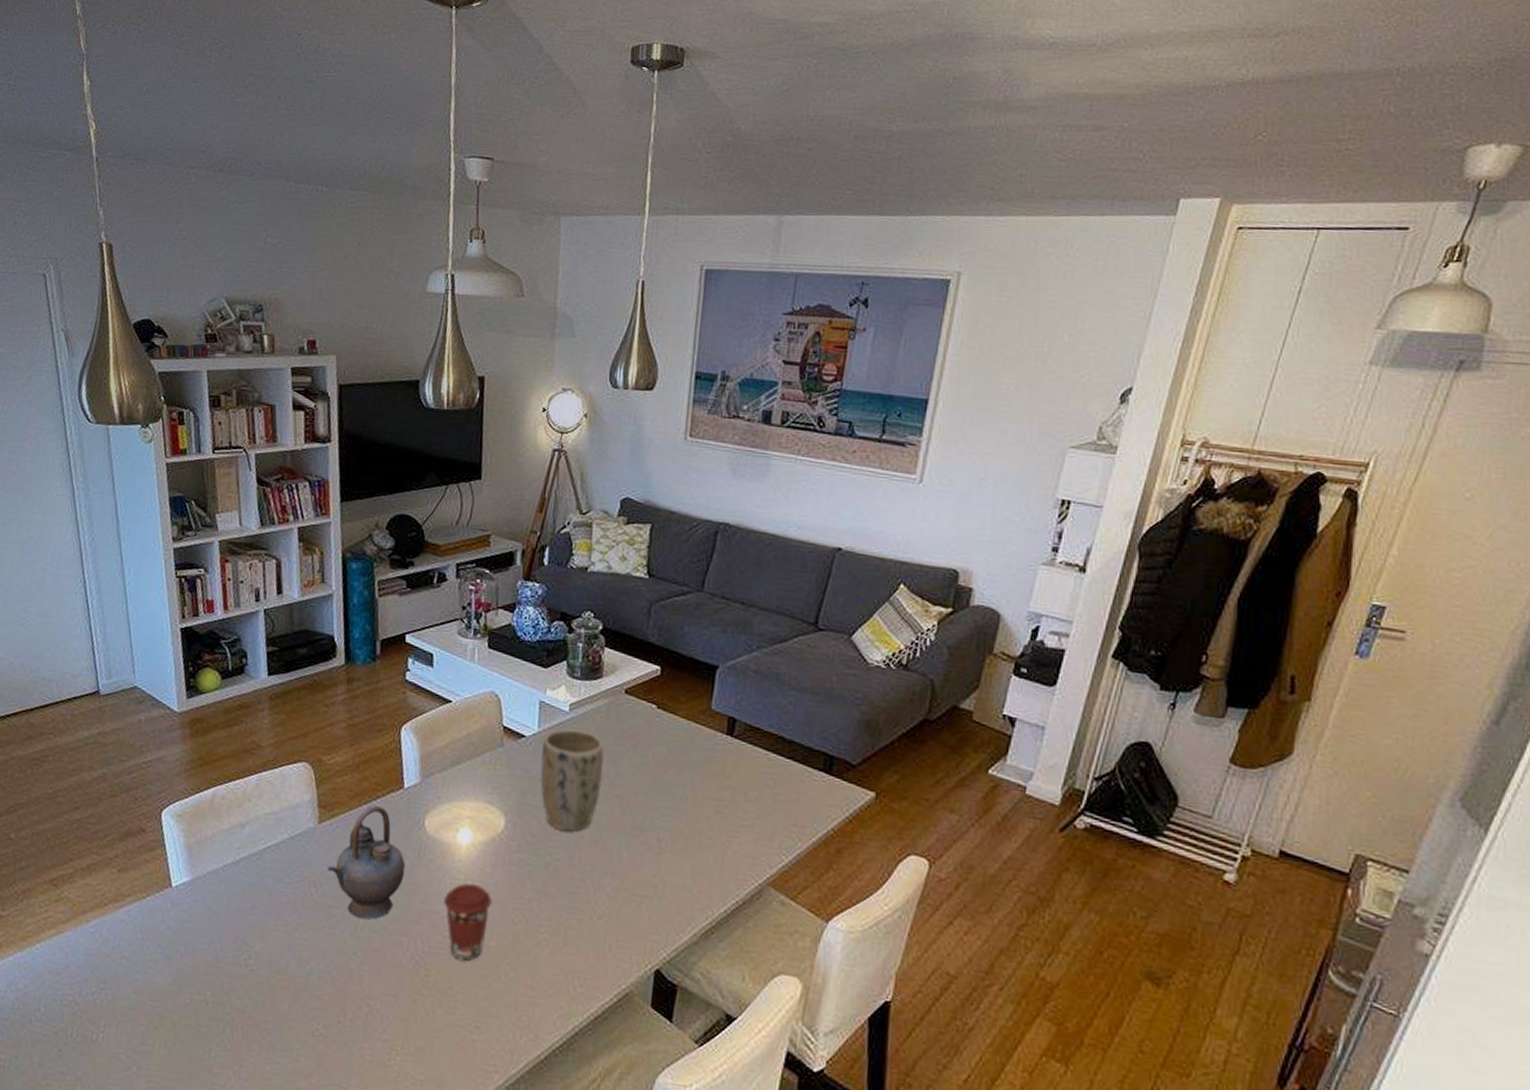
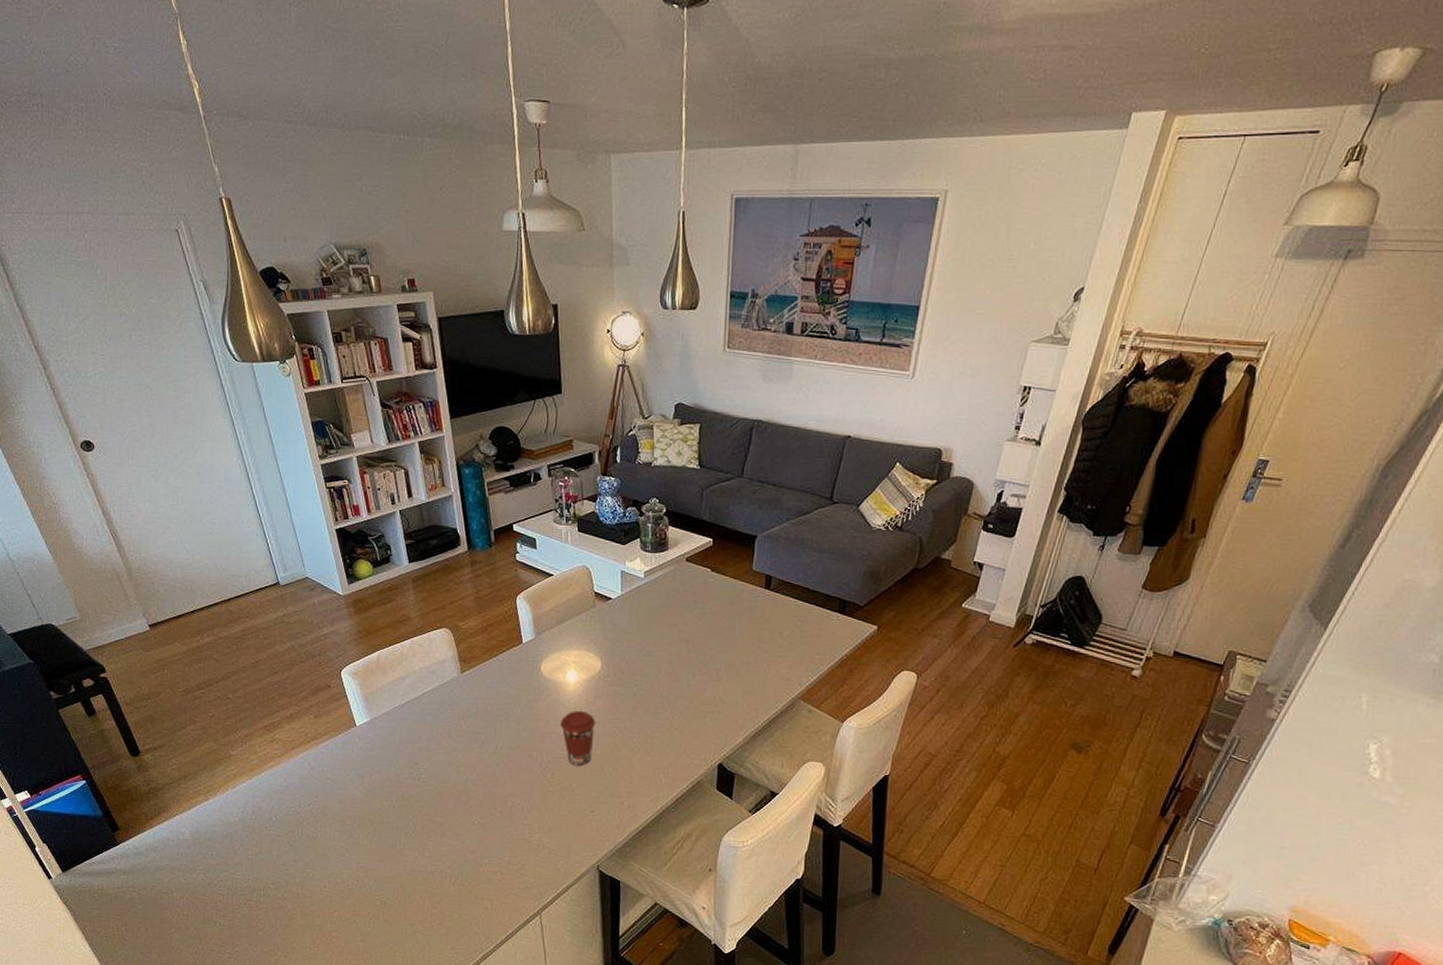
teapot: present [328,805,406,920] -> none [471,658,530,741]
plant pot: present [540,729,604,832] -> none [625,591,673,668]

